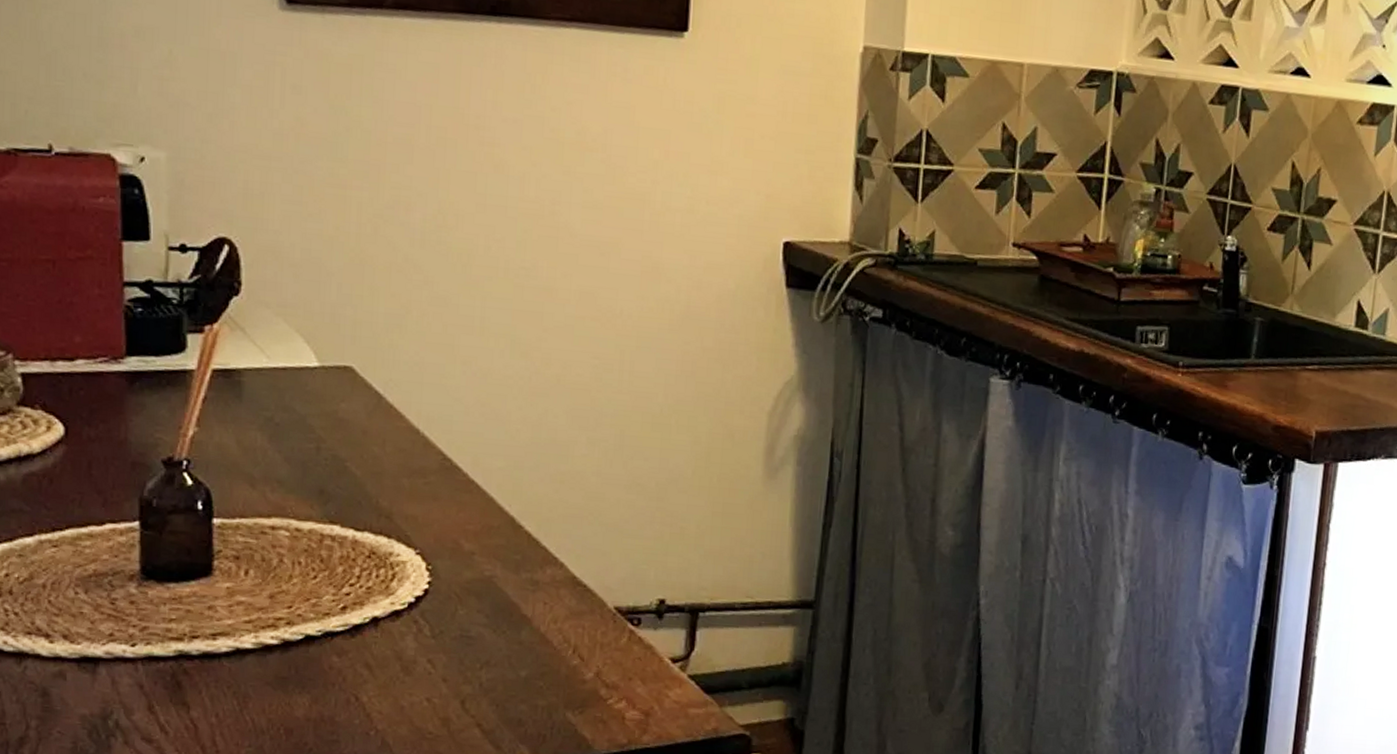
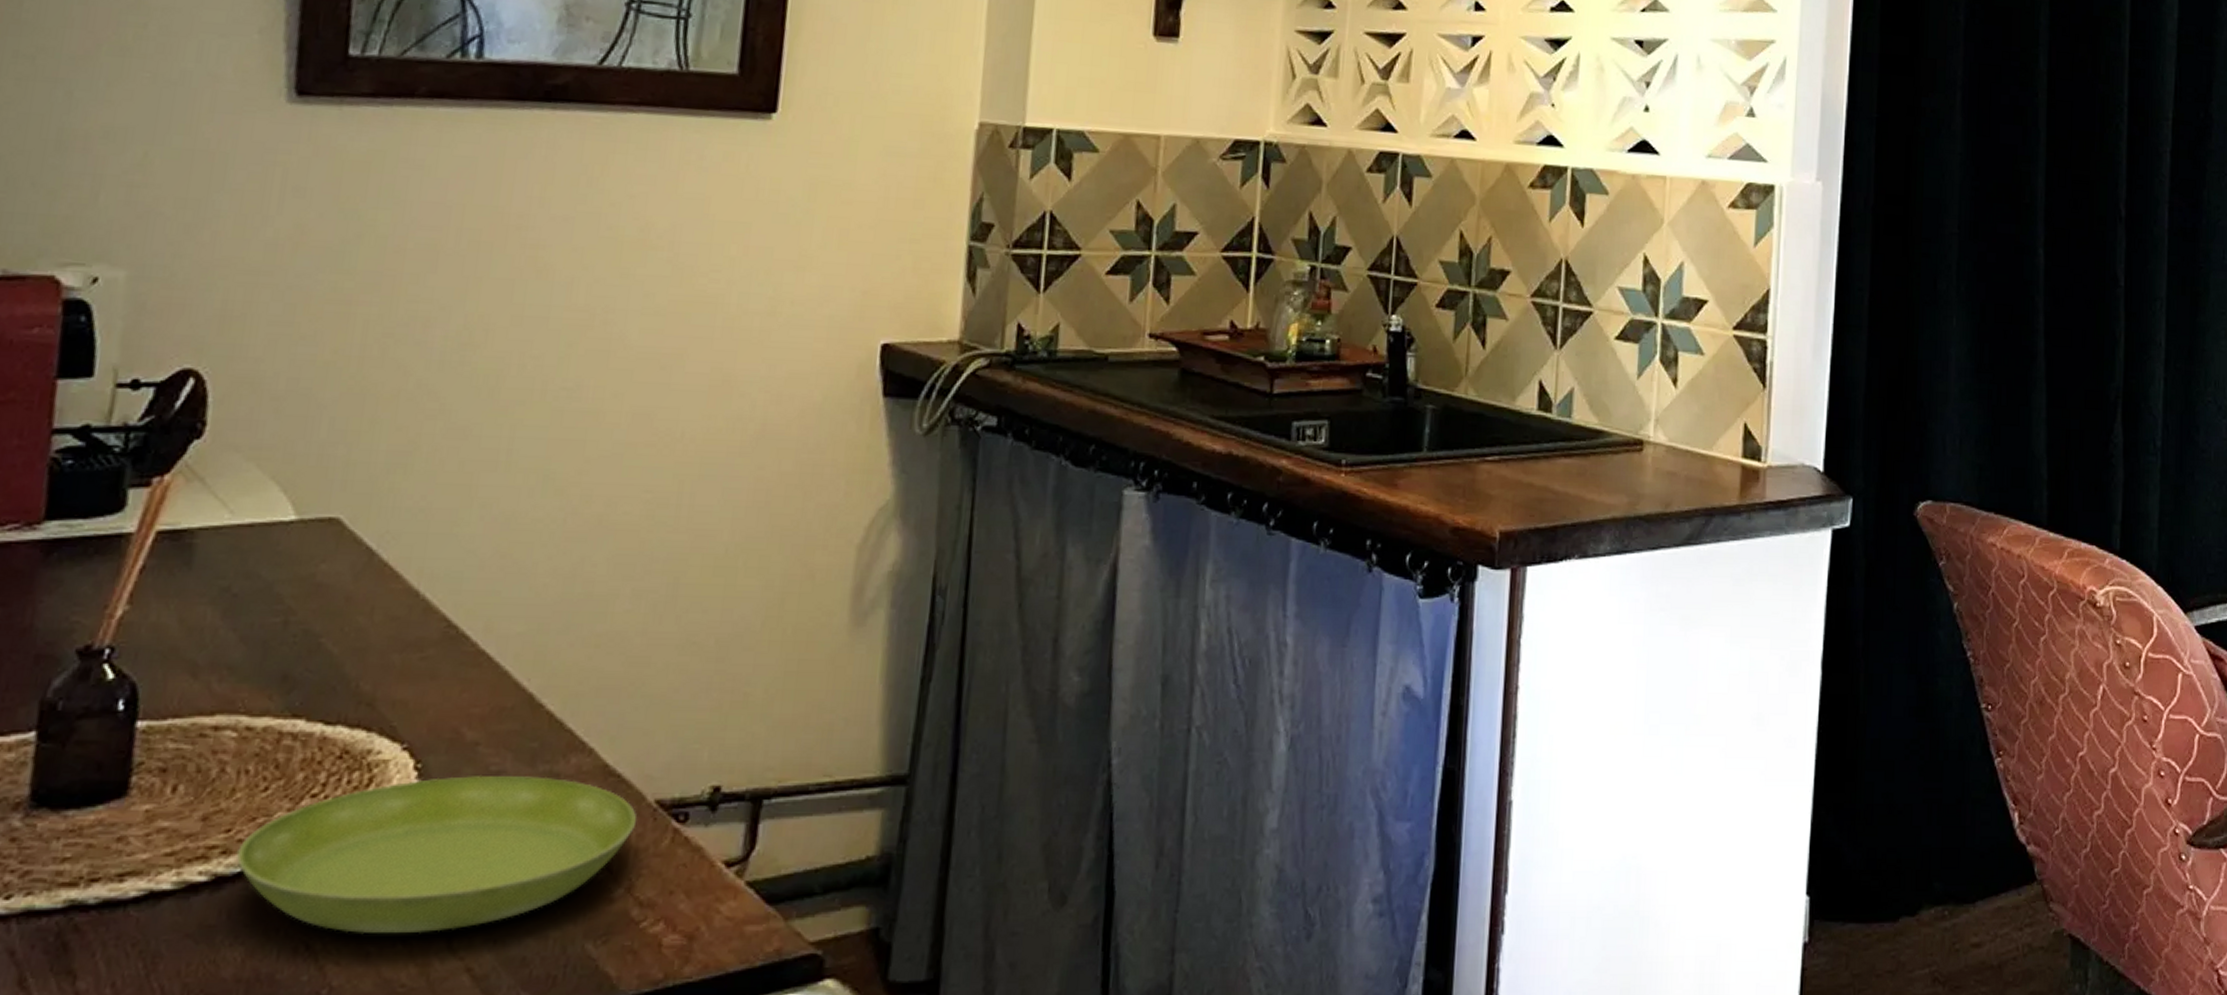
saucer: none [297,577,601,696] -> present [235,774,638,935]

